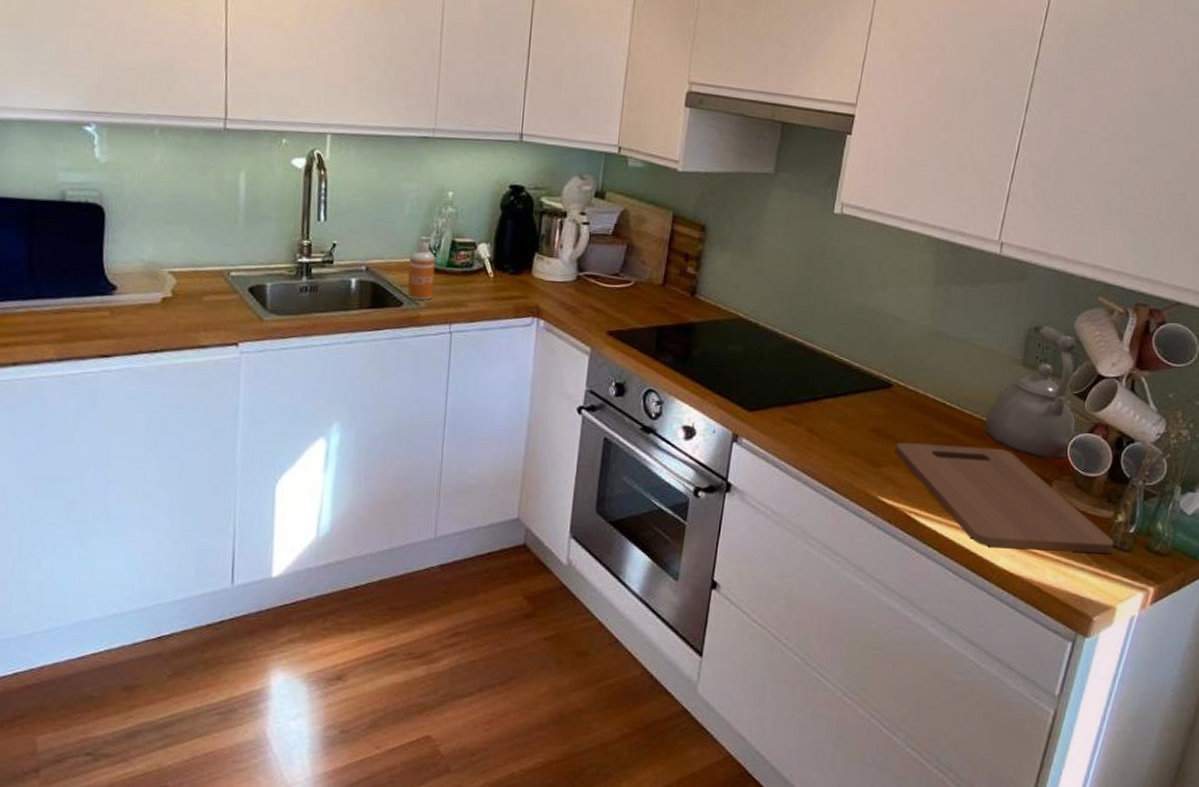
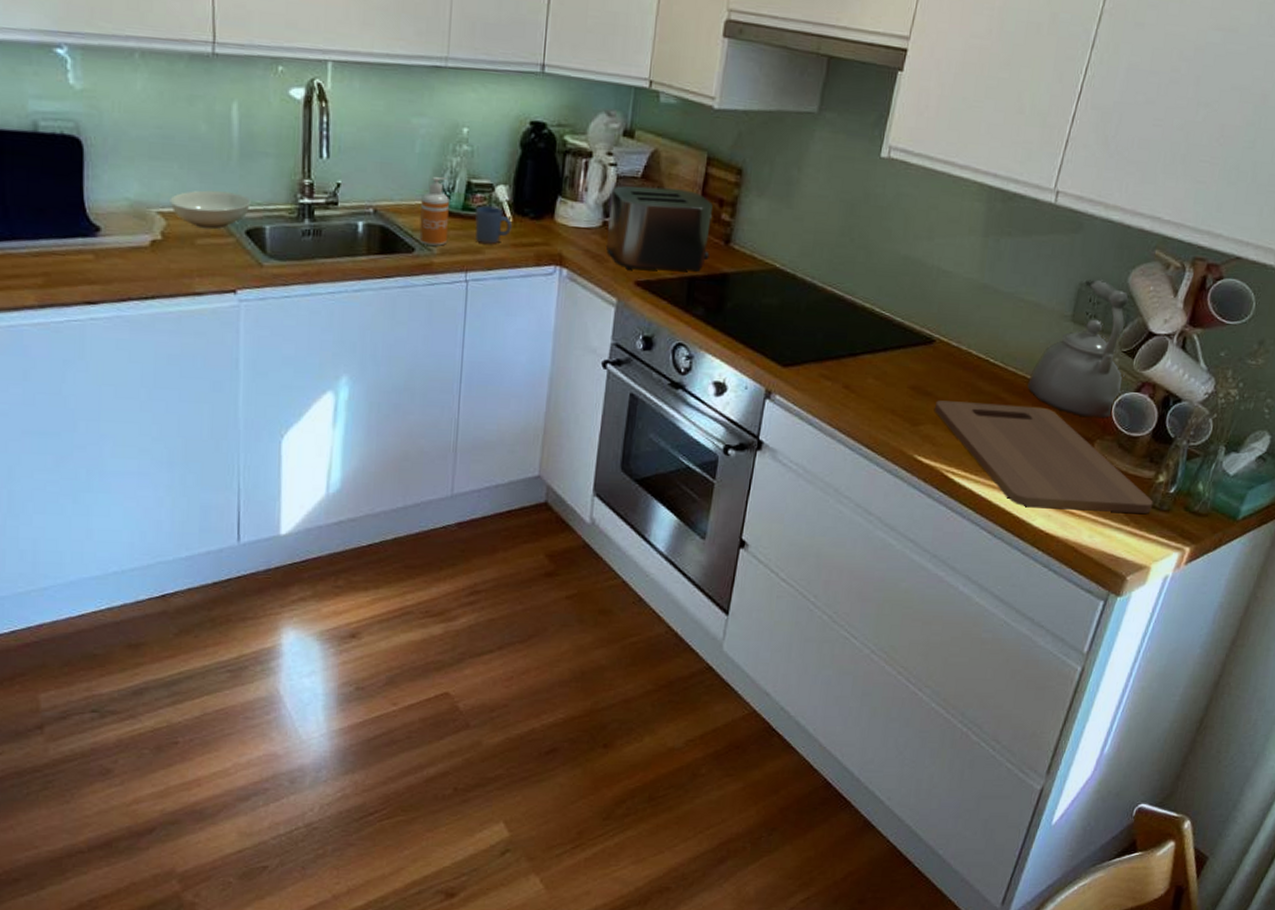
bowl: none [180,251,254,287] -> present [169,190,251,230]
mug: none [458,261,493,298] -> present [475,205,512,244]
toaster: none [579,243,679,322] -> present [605,186,713,272]

